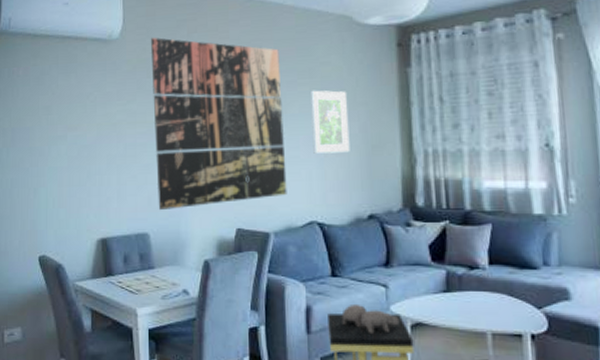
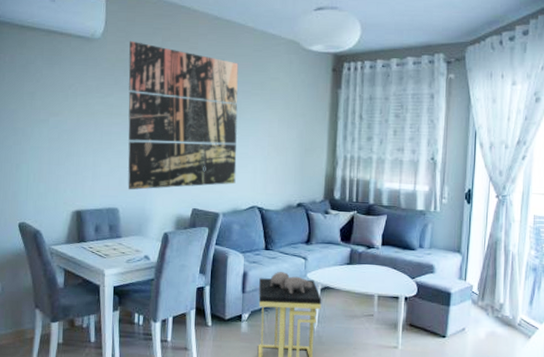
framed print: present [309,90,350,154] -> none [259,100,290,153]

